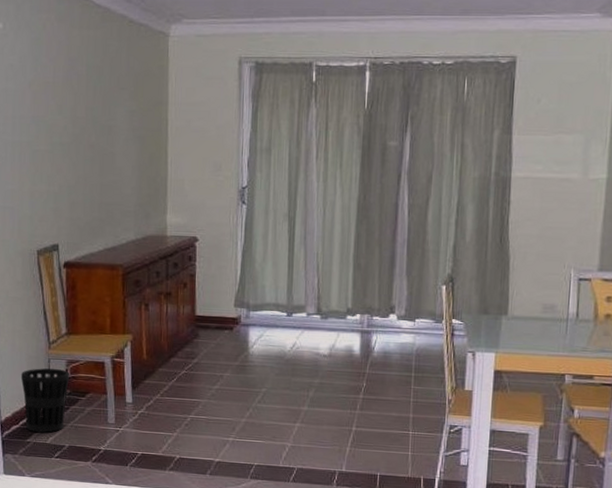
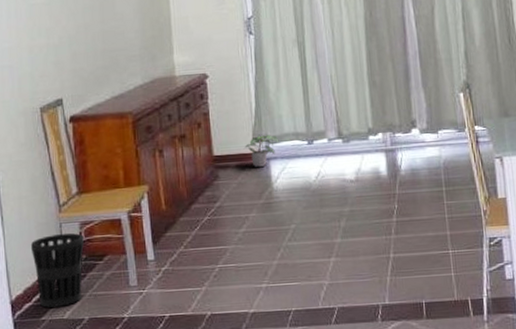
potted plant: none [226,301,260,331] -> present [244,134,279,167]

